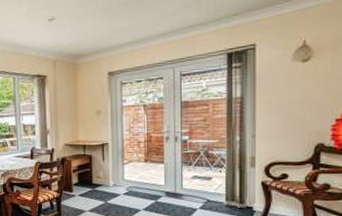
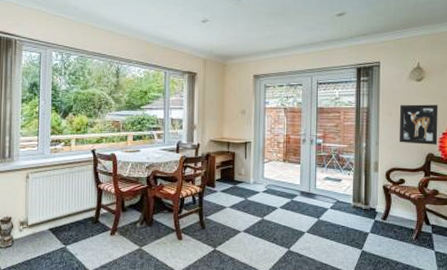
wall art: none [280,87,330,134] -> present [399,104,438,145]

